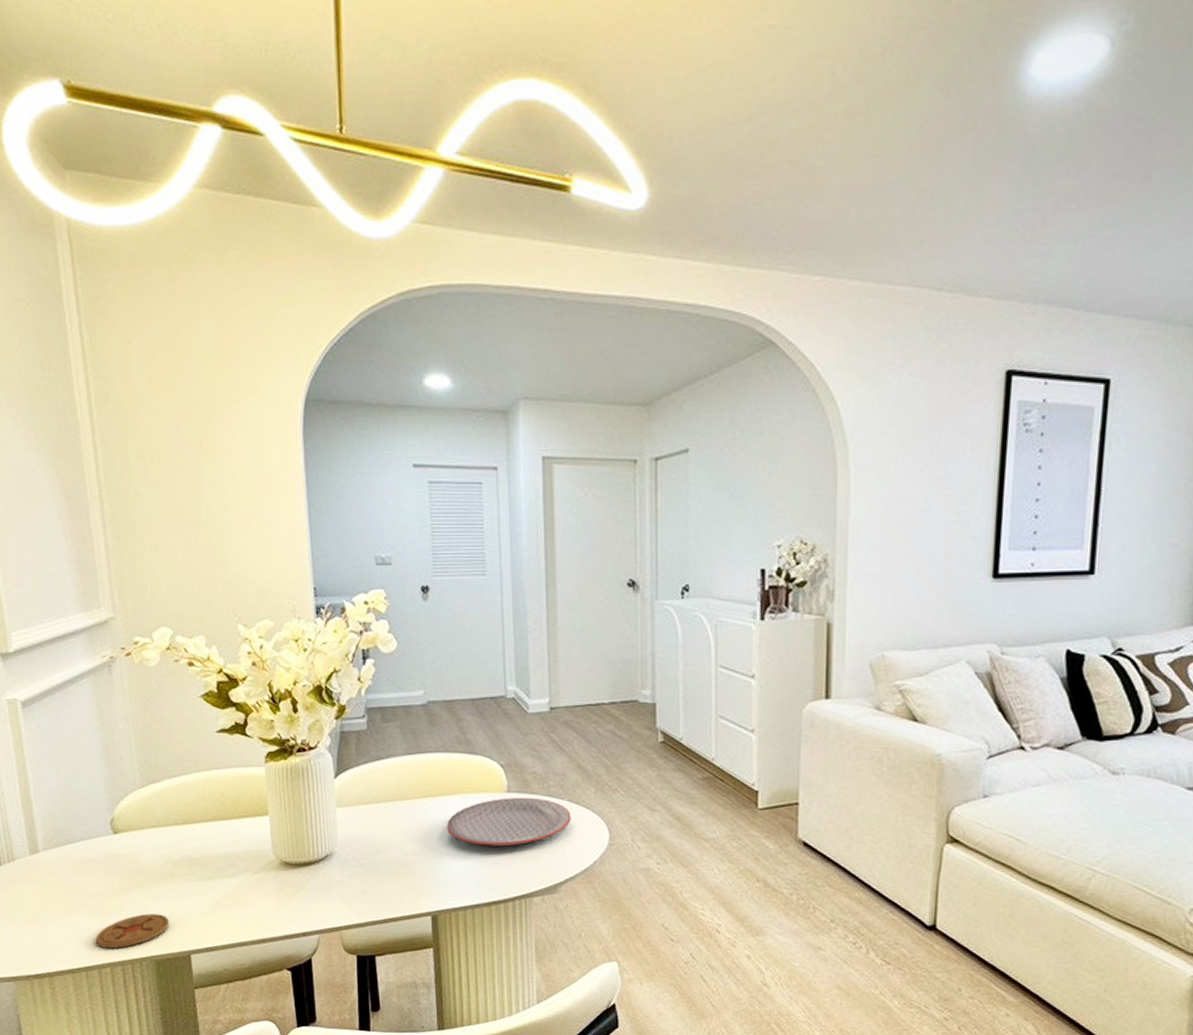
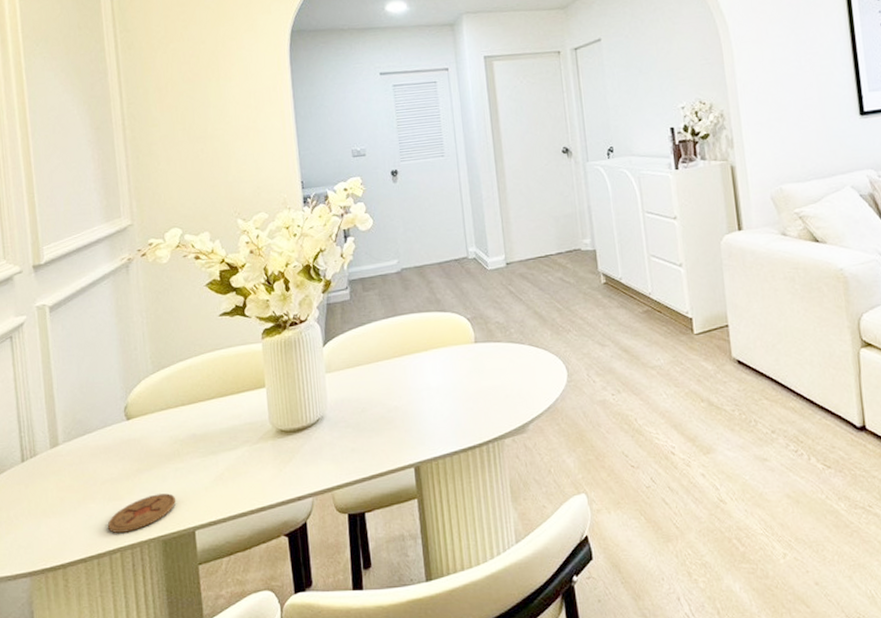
plate: present [447,797,571,847] -> none [423,345,533,395]

